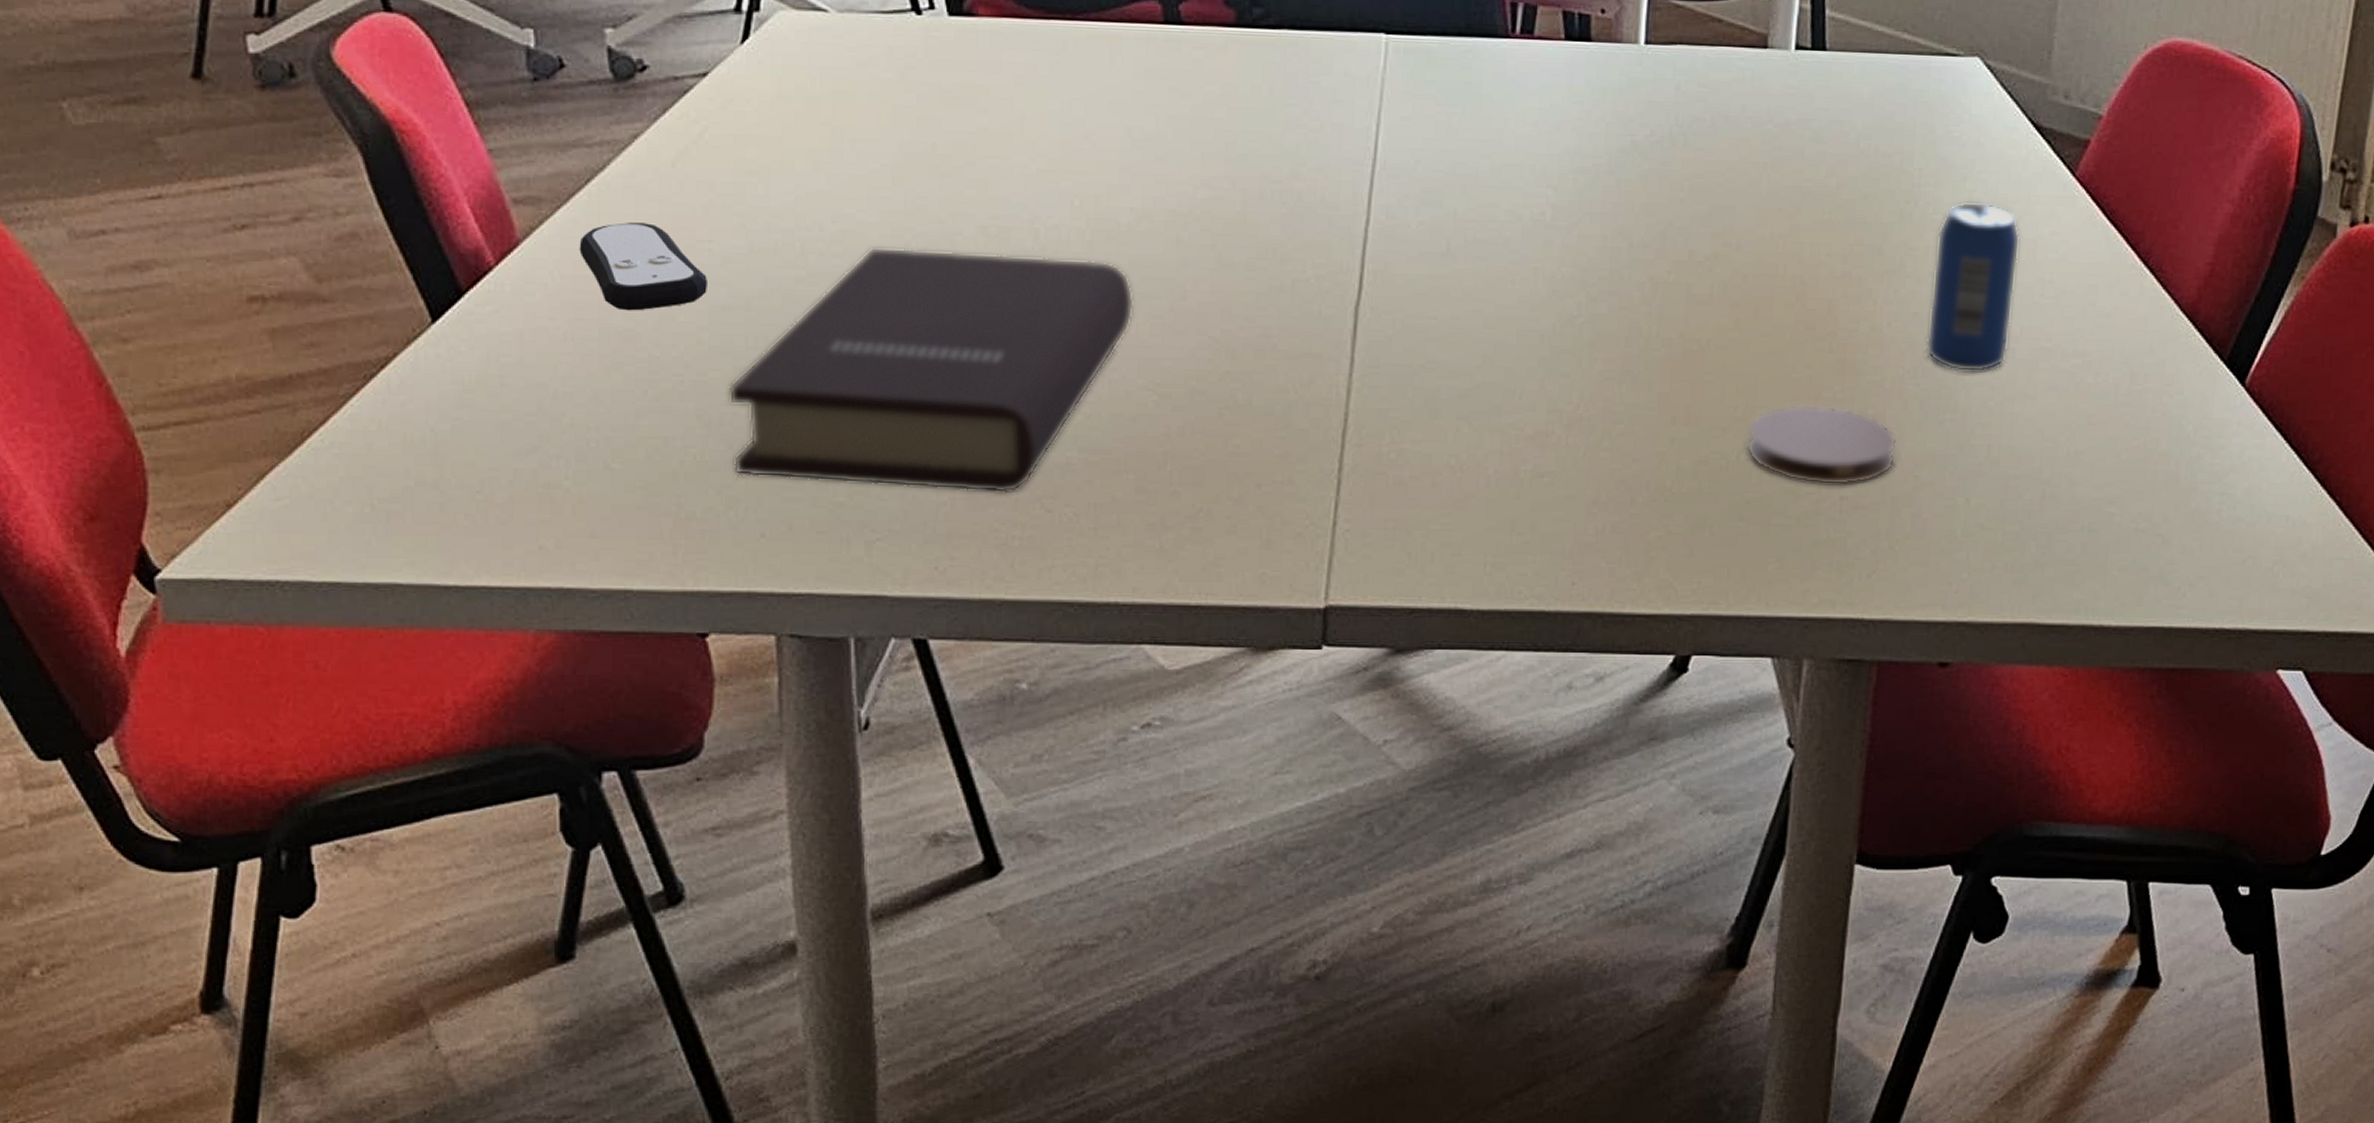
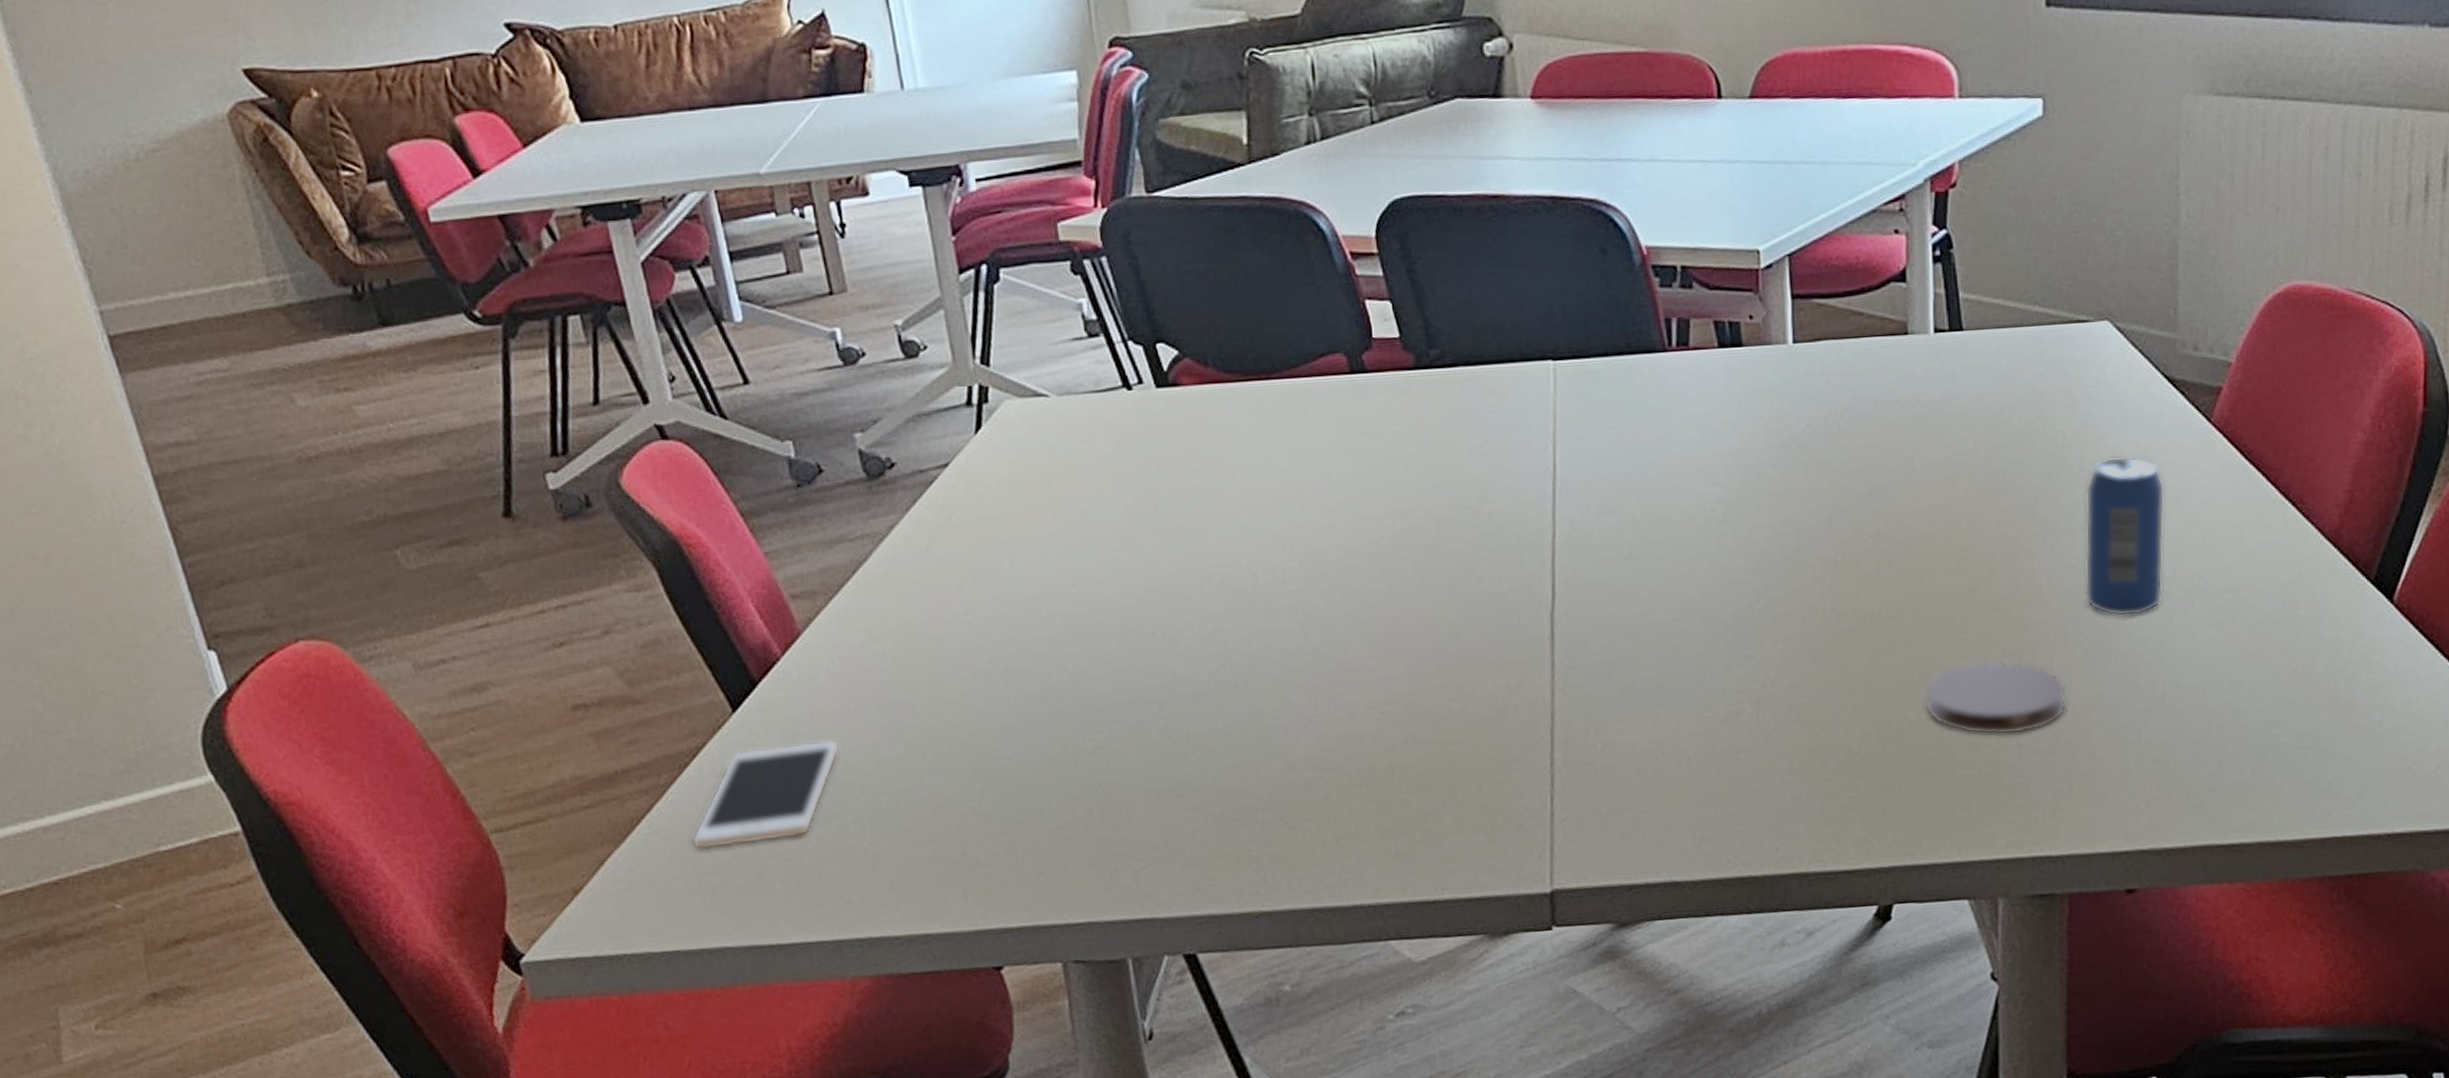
cell phone: none [368,363,551,473] -> present [691,739,840,851]
remote control: present [579,222,709,311] -> none [852,604,970,685]
book: present [728,247,1134,494] -> none [997,596,1350,823]

